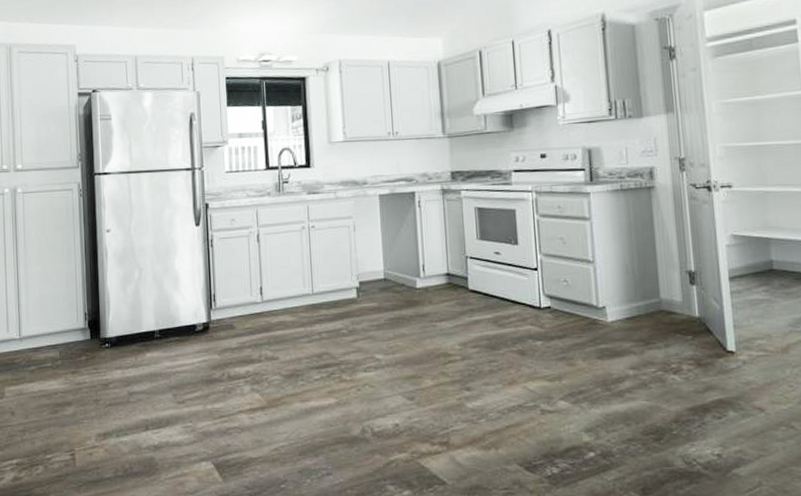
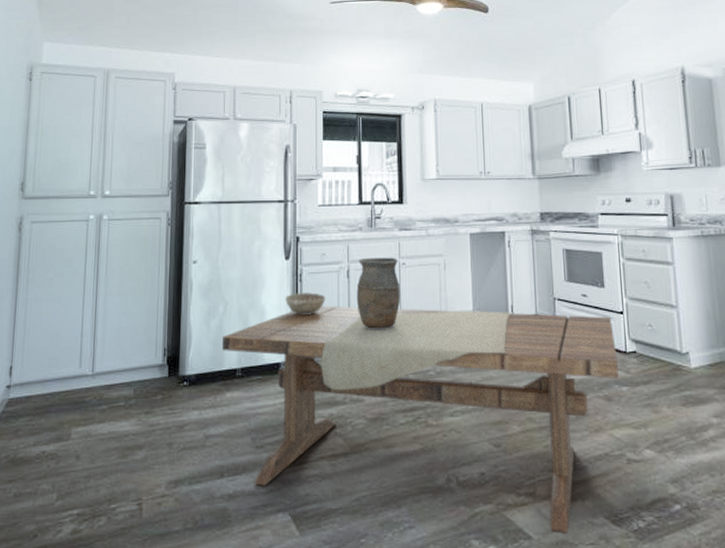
dining table: none [138,269,532,479] -> present [221,305,619,534]
decorative bowl: none [198,256,237,278] -> present [285,291,326,314]
vase: none [267,221,311,291] -> present [356,257,401,329]

